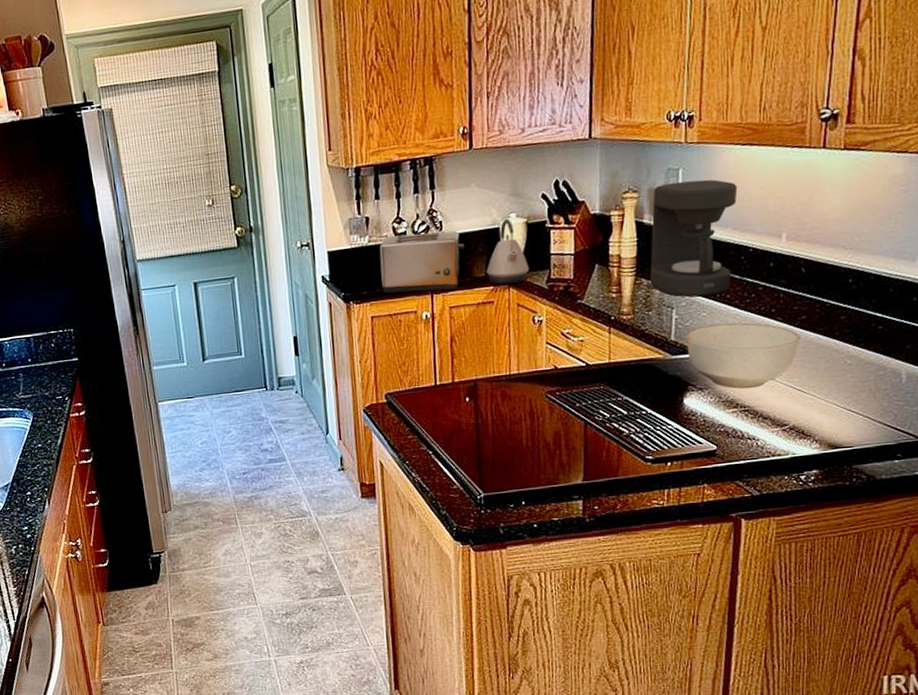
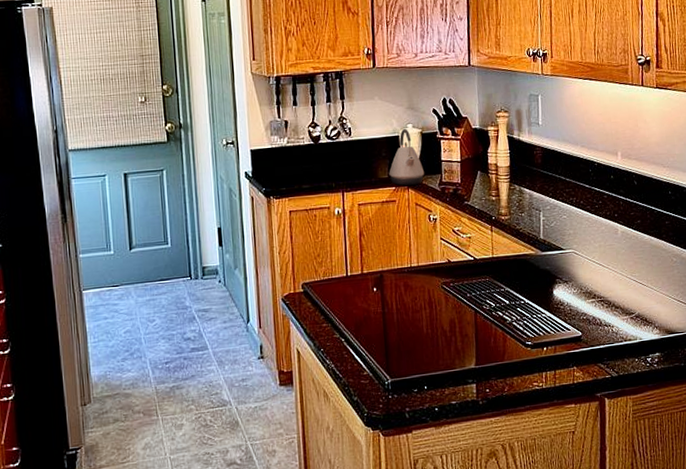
toaster: present [379,230,465,294] -> none [297,136,370,191]
coffee maker: present [650,179,738,297] -> none [519,105,583,202]
bowl: present [685,322,800,389] -> none [551,224,638,282]

